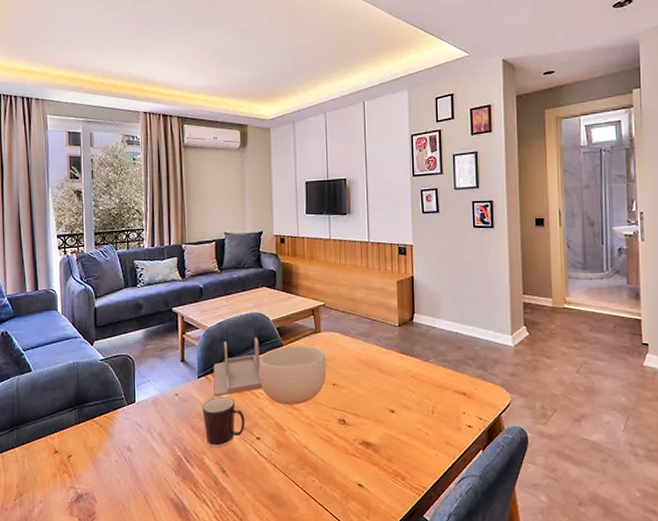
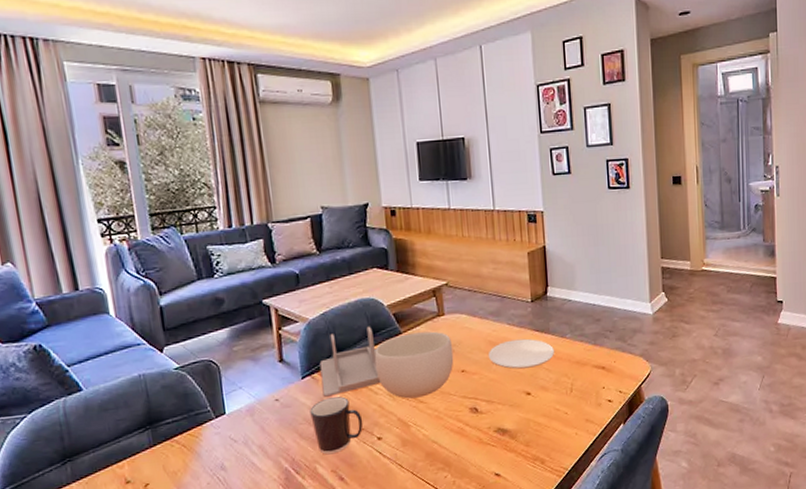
plate: none [357,359,419,387] -> present [488,338,555,369]

